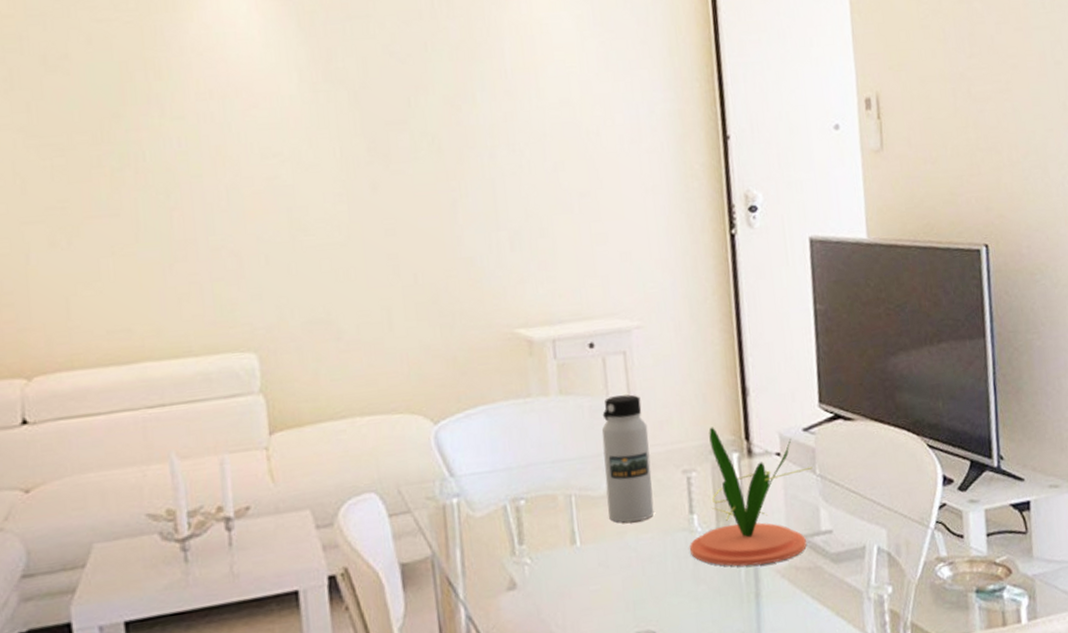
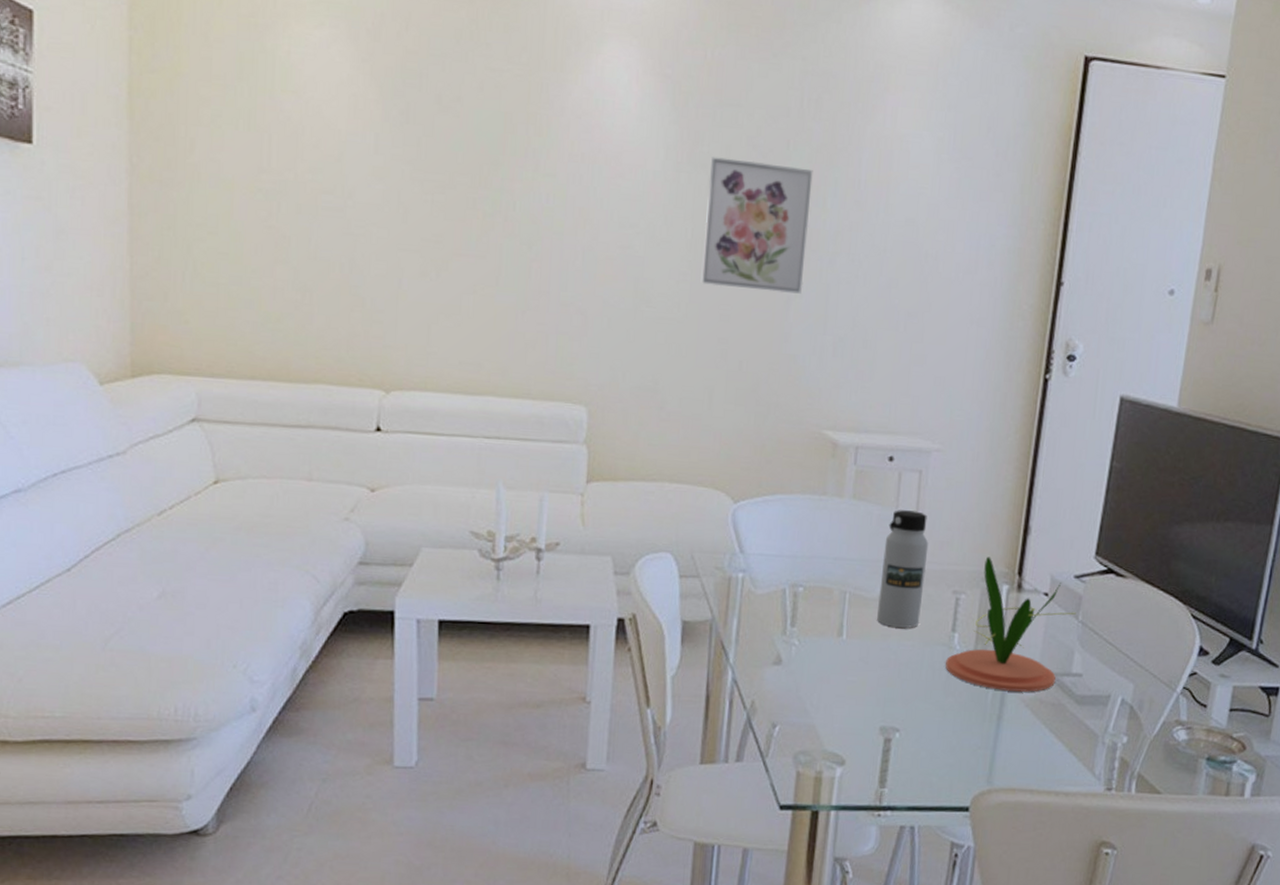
wall art: none [348,67,467,202] -> present [701,157,813,294]

